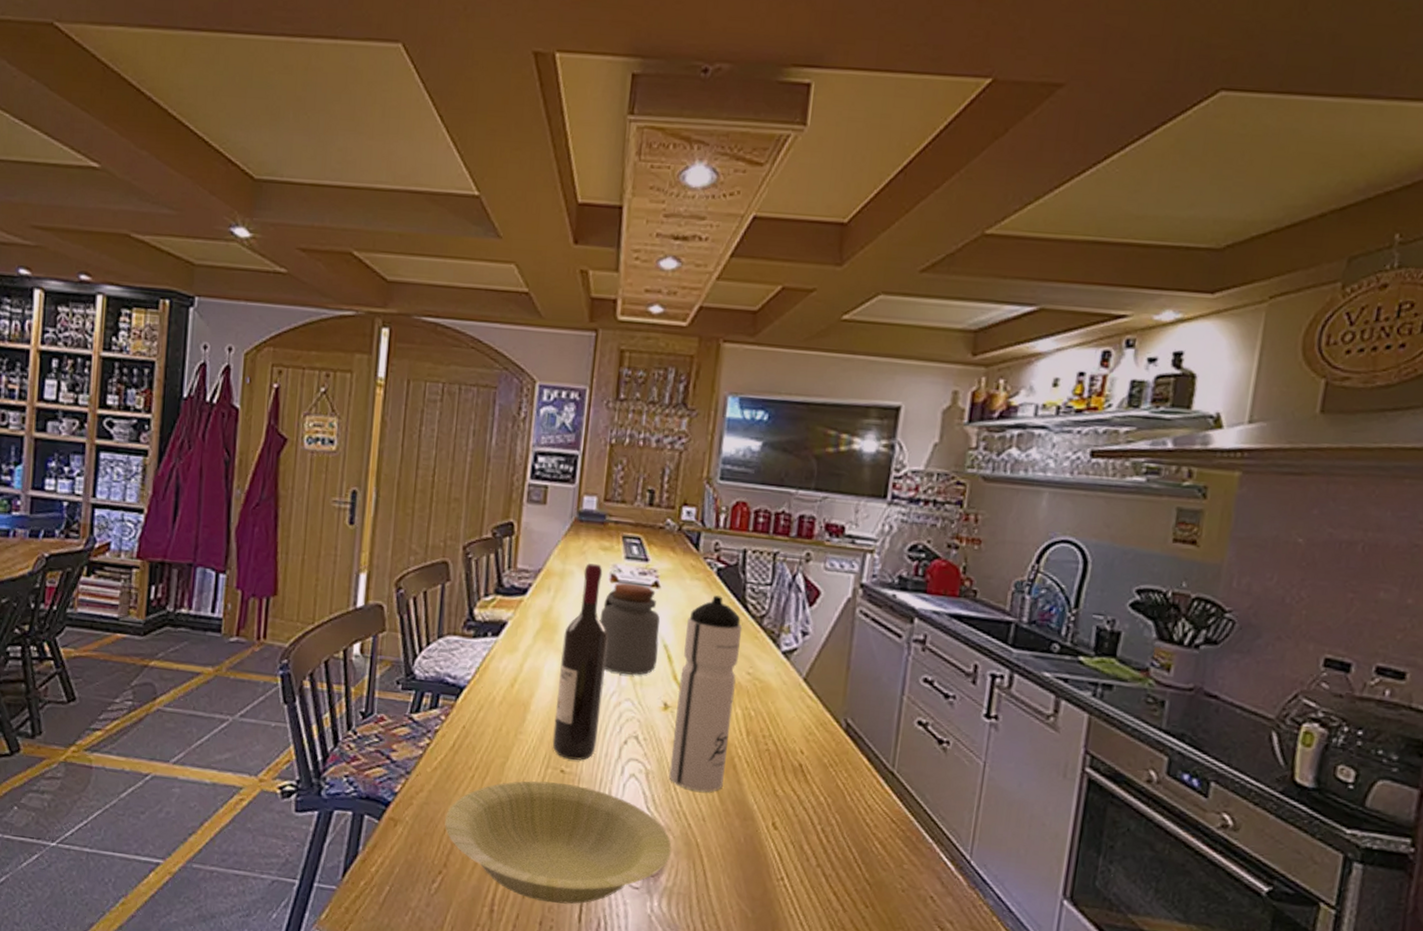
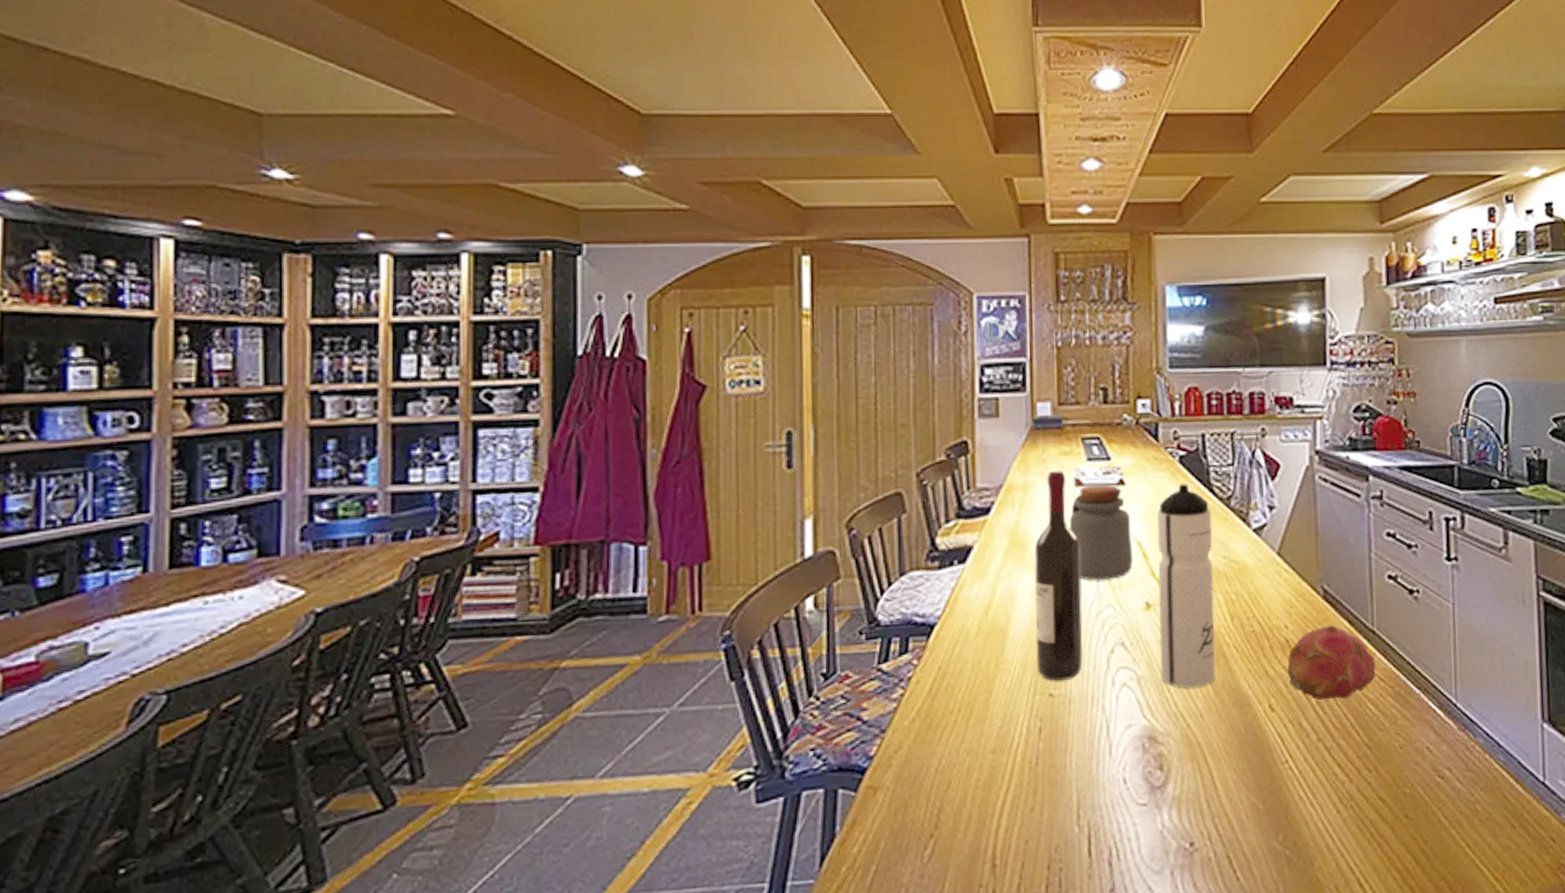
bowl: present [445,781,672,904] -> none [930,706,1174,843]
fruit: none [796,758,890,833] -> present [1287,625,1376,700]

